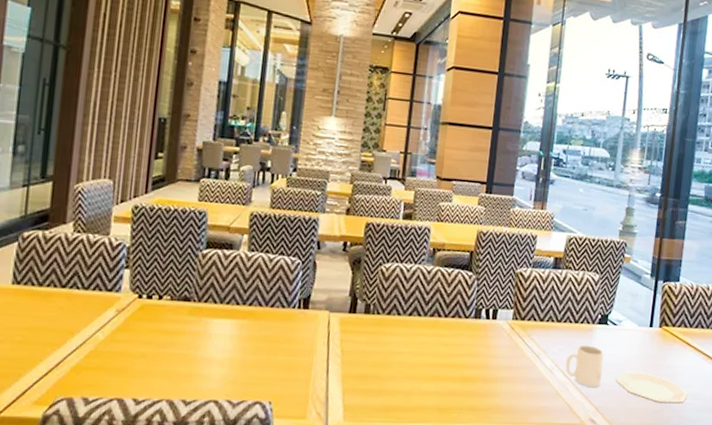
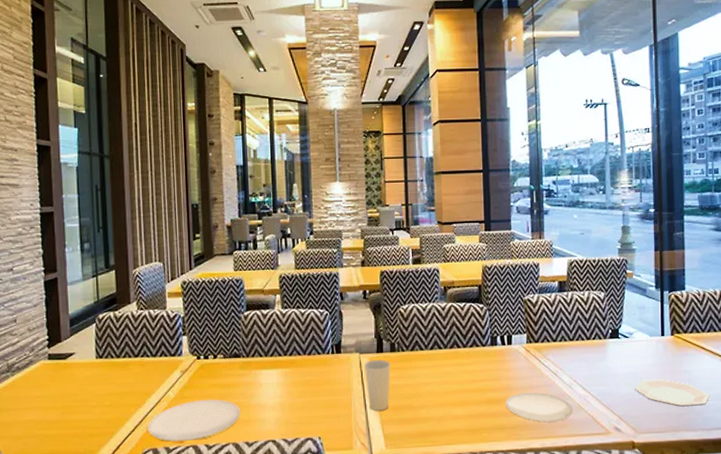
plate: none [65,345,183,394] -> present [148,399,241,442]
cup: none [331,321,363,378] -> present [365,360,391,411]
plate: none [480,372,551,408] -> present [505,392,574,423]
cup: present [565,345,604,387] -> none [583,359,620,398]

